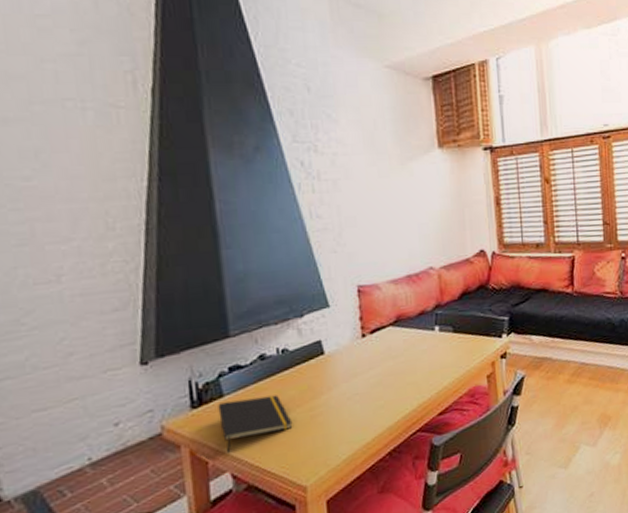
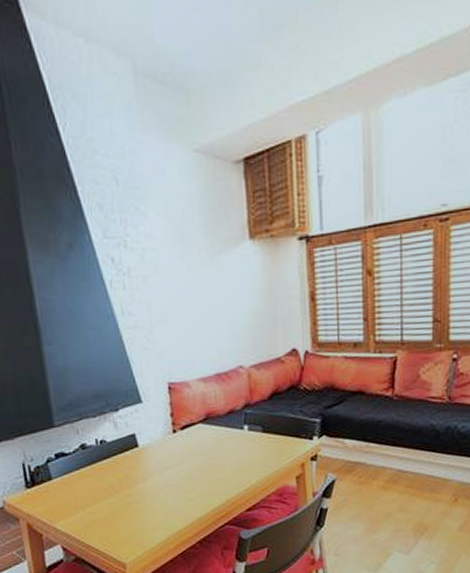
notepad: present [218,395,293,453] -> none [48,481,112,528]

